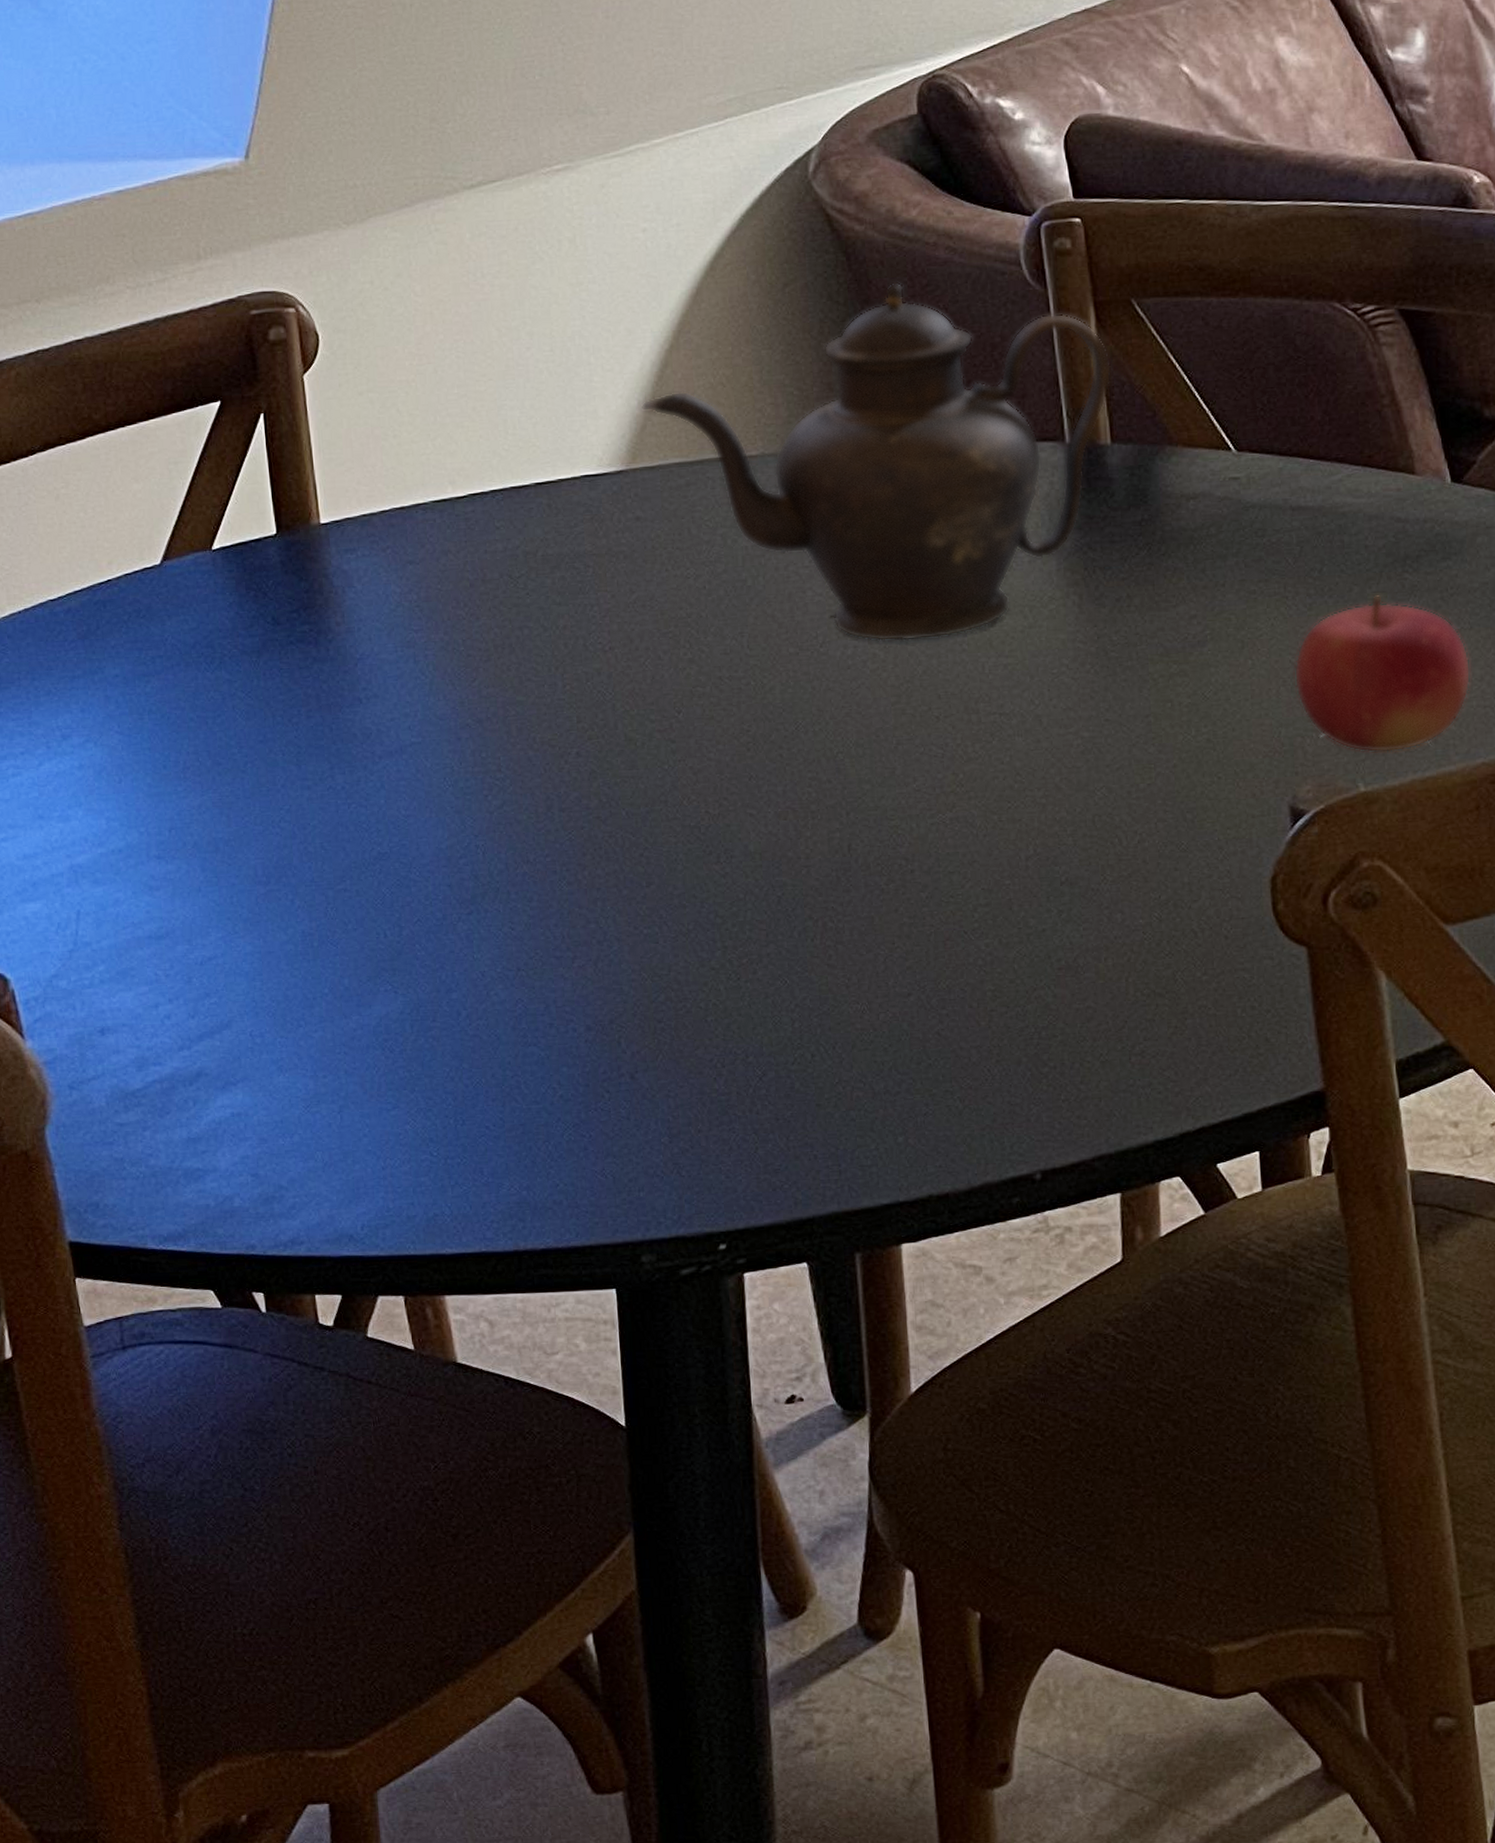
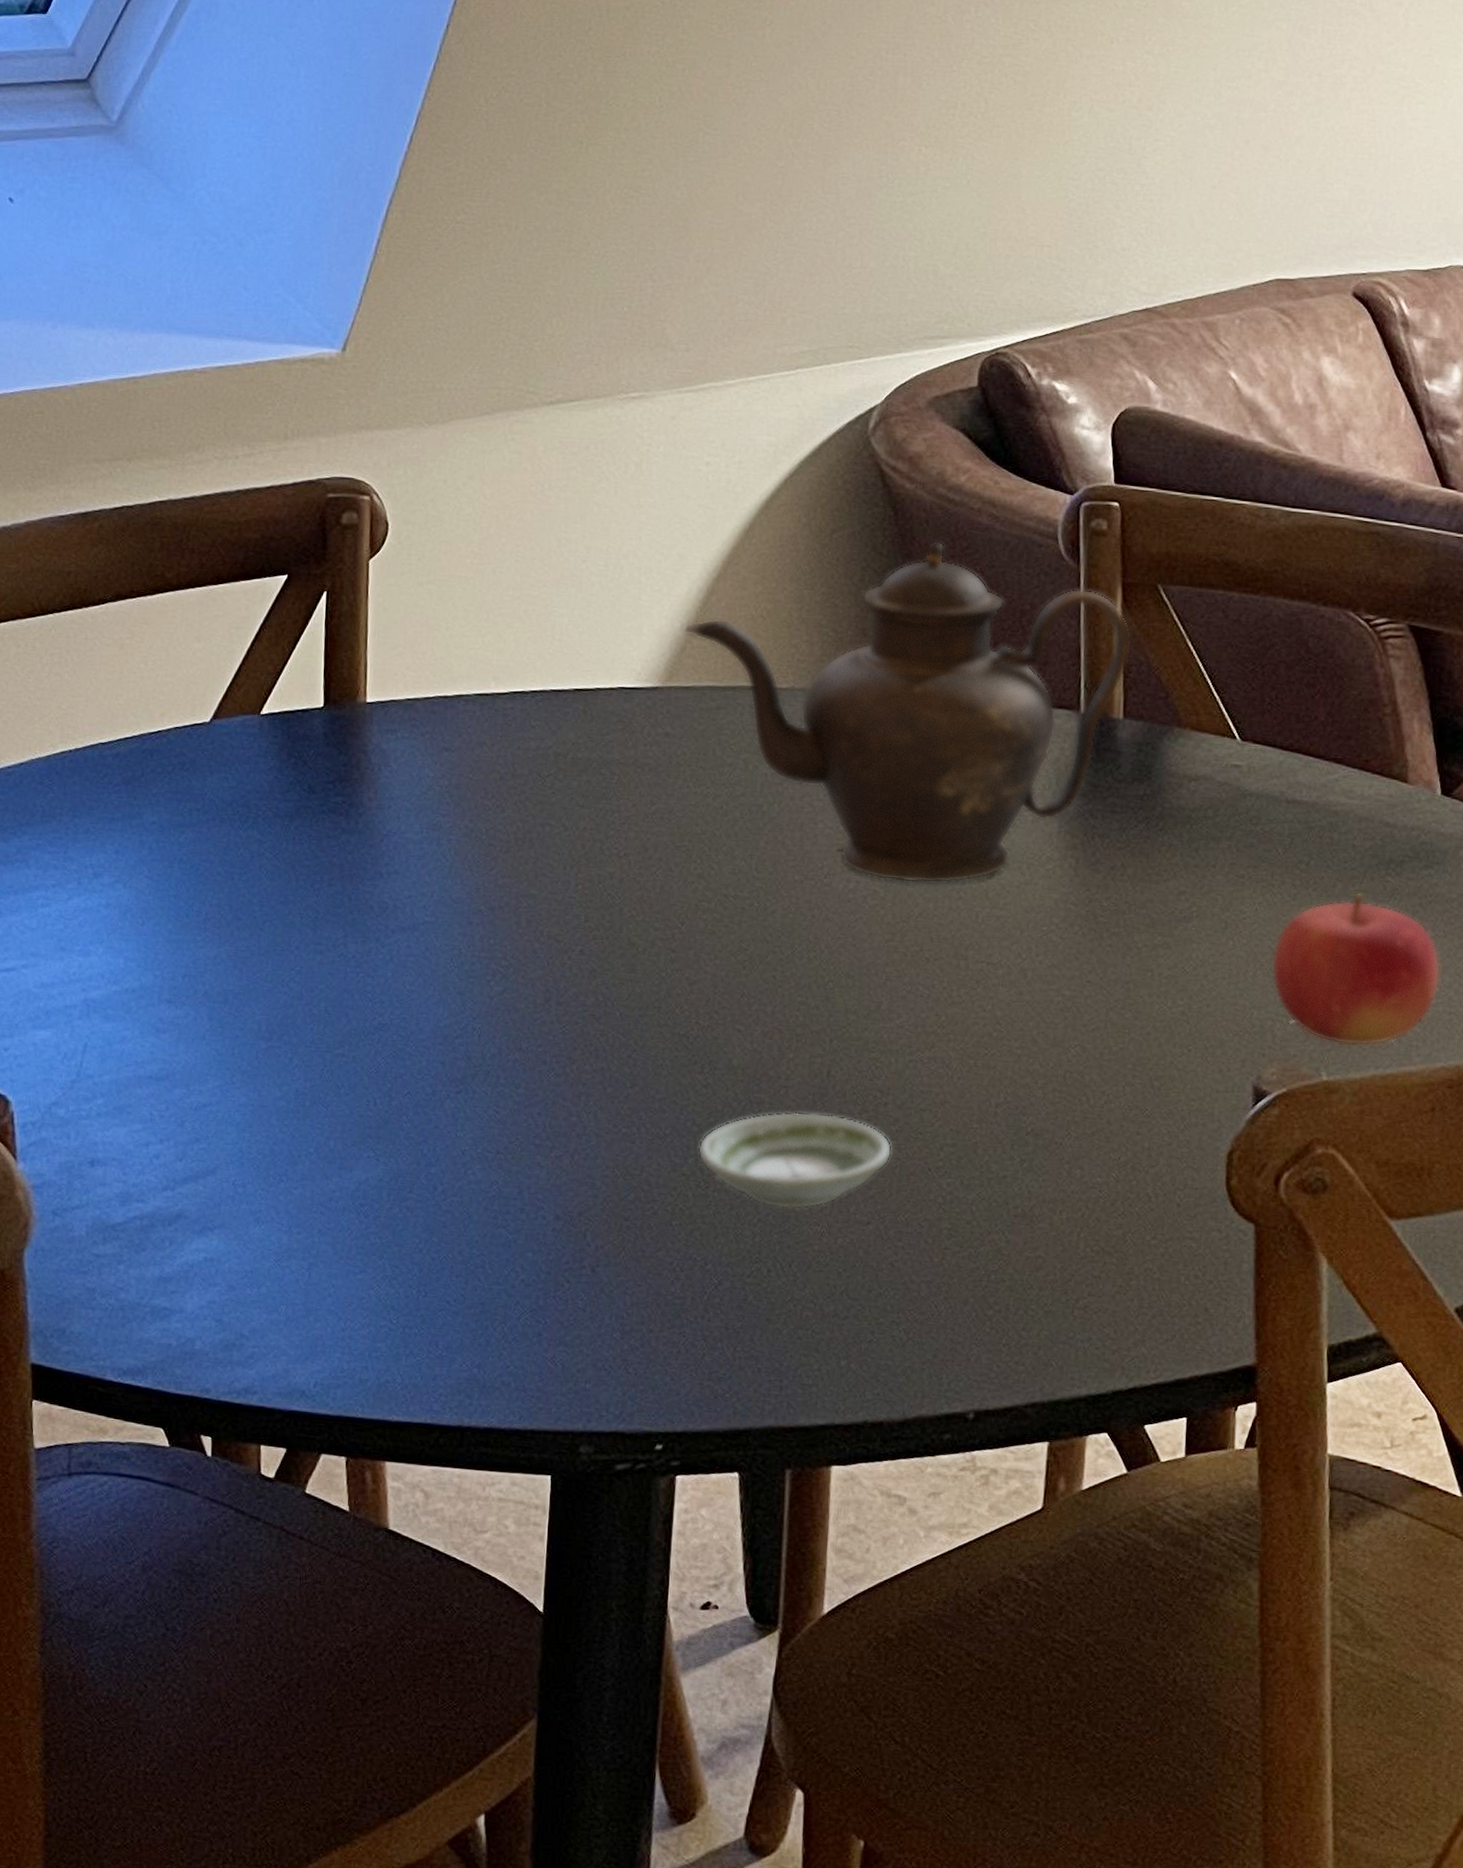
saucer: none [723,888,925,991] -> present [697,1111,892,1210]

